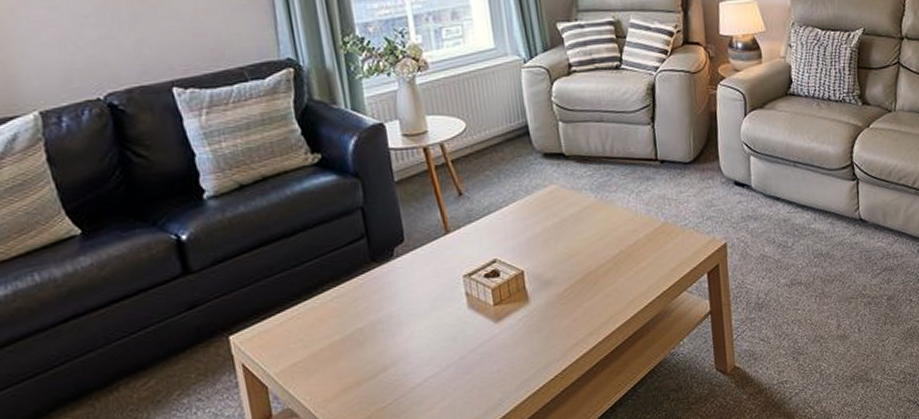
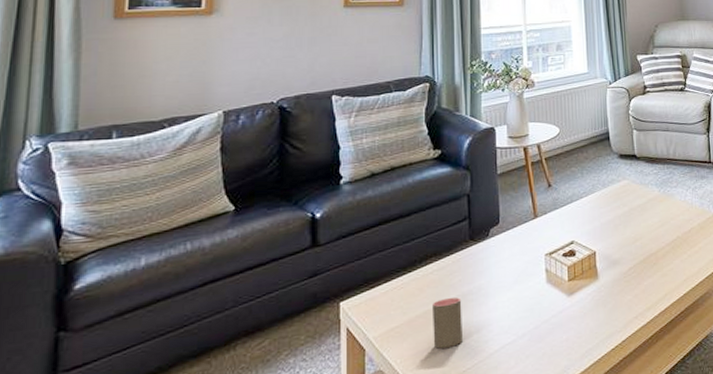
cup: none [336,327,378,384] -> present [431,297,462,349]

